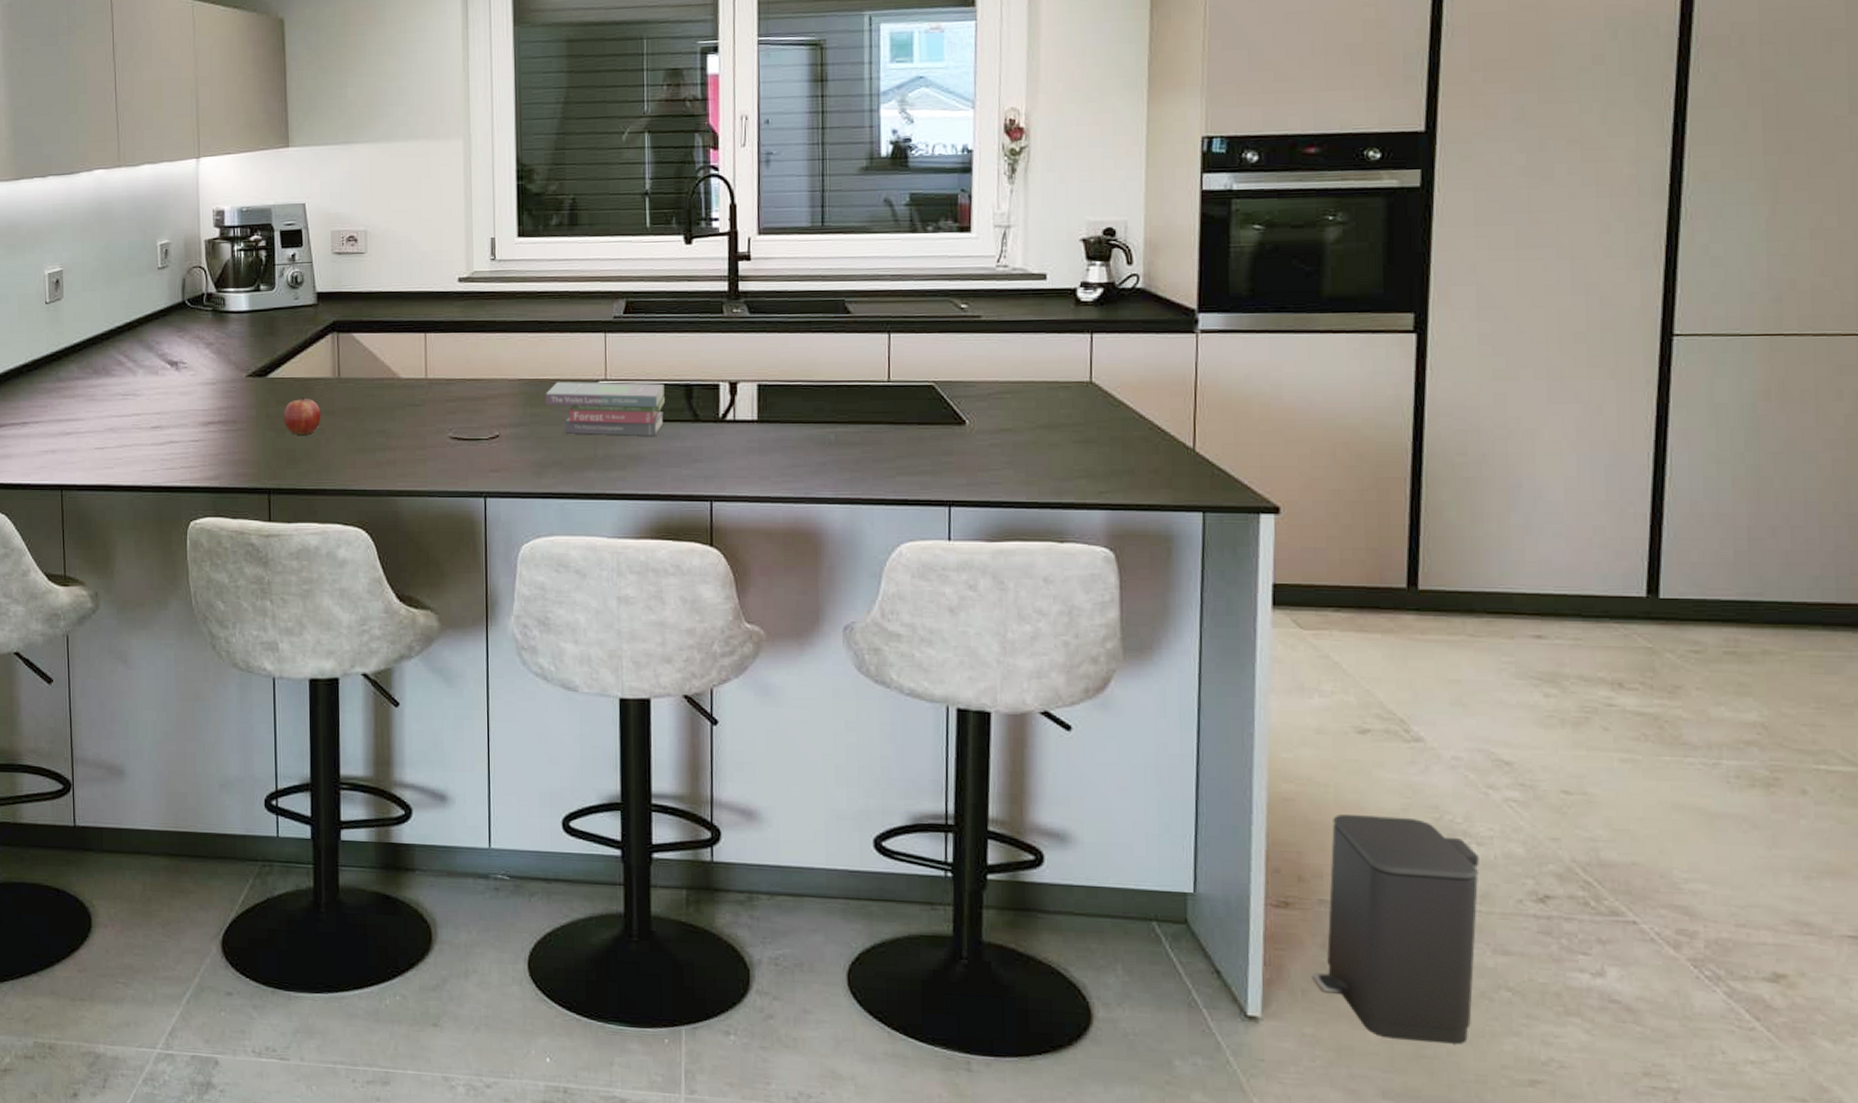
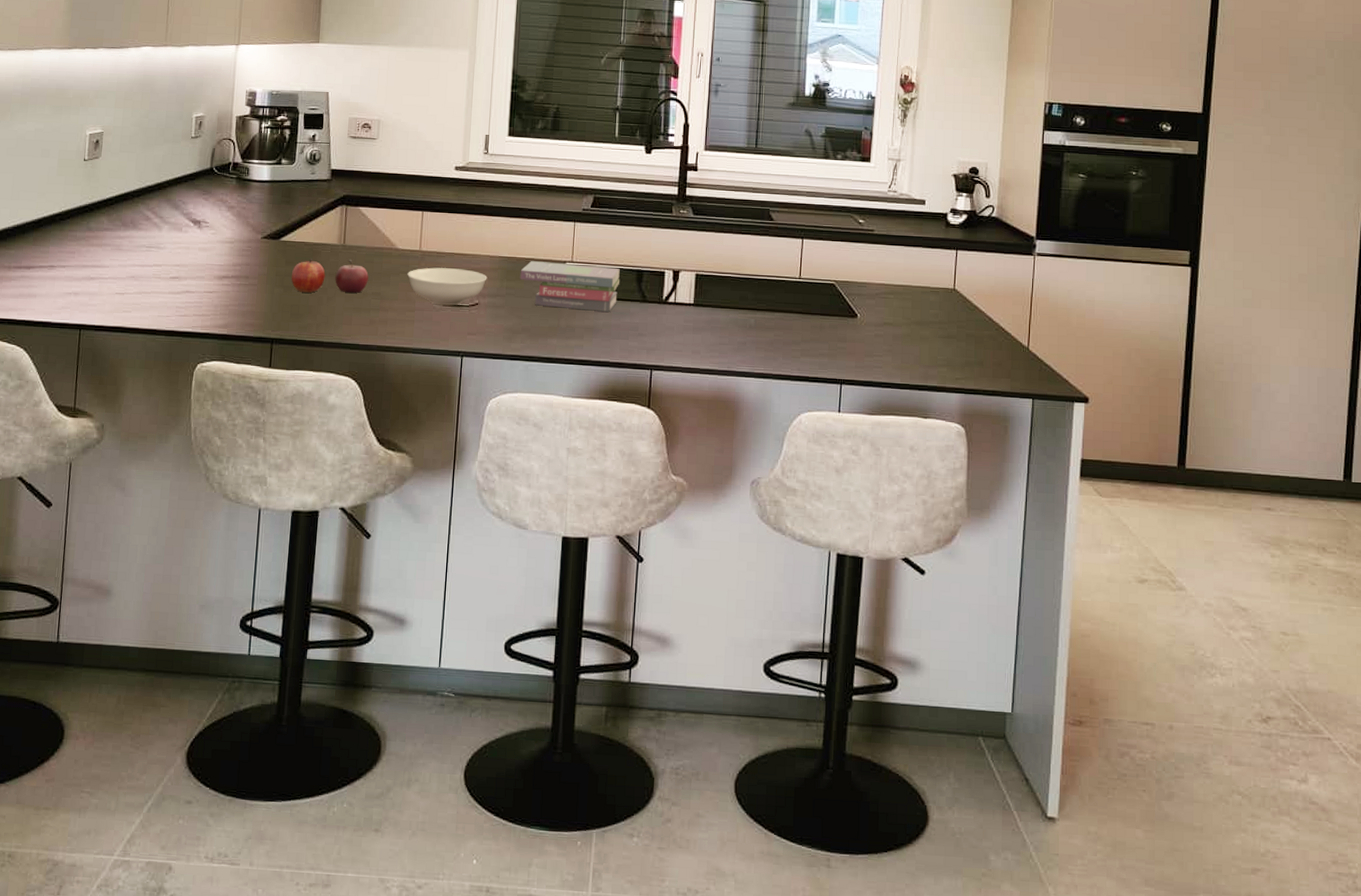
fruit: none [332,394,370,432] -> present [335,260,369,293]
bowl: none [414,396,507,440] -> present [407,267,487,306]
pedal bin: present [1312,814,1479,1043] -> none [1097,649,1222,838]

